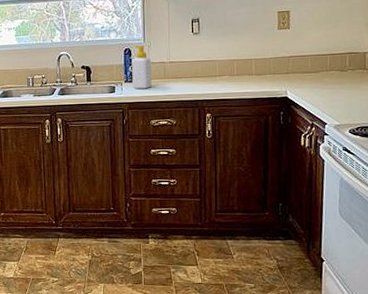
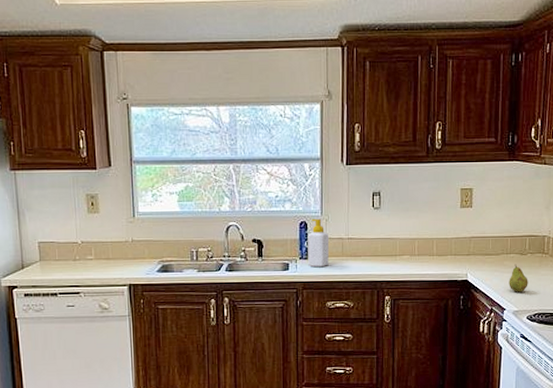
fruit: none [329,80,350,108] -> present [509,264,528,293]

